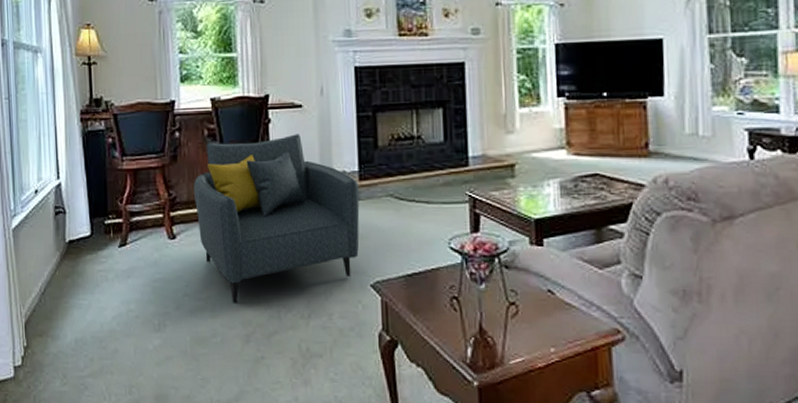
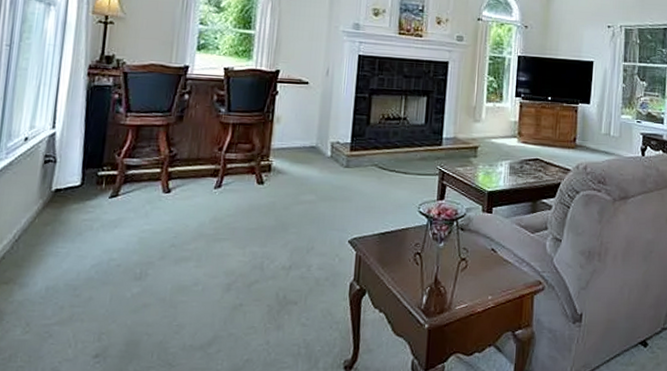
armchair: present [193,134,360,303] -> none [195,106,349,254]

